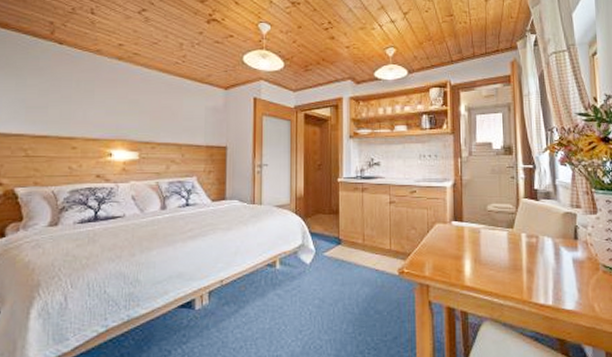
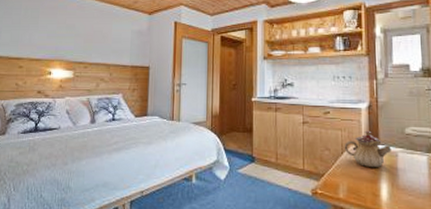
teapot: none [430,208,475,245] -> present [344,130,392,168]

